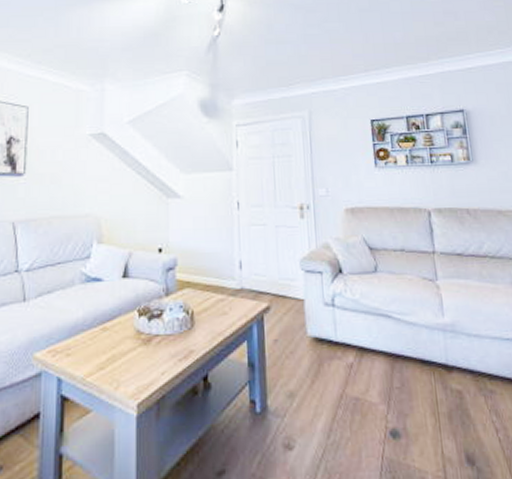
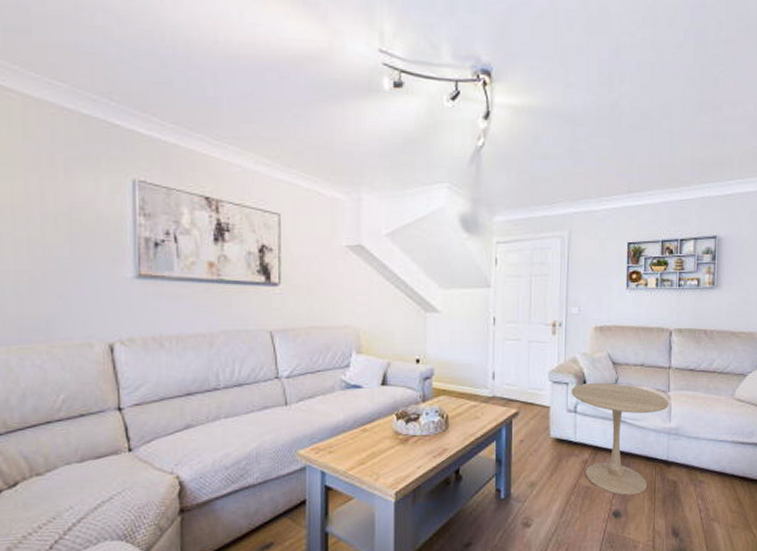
side table: none [326,270,439,409] -> present [571,382,669,495]

